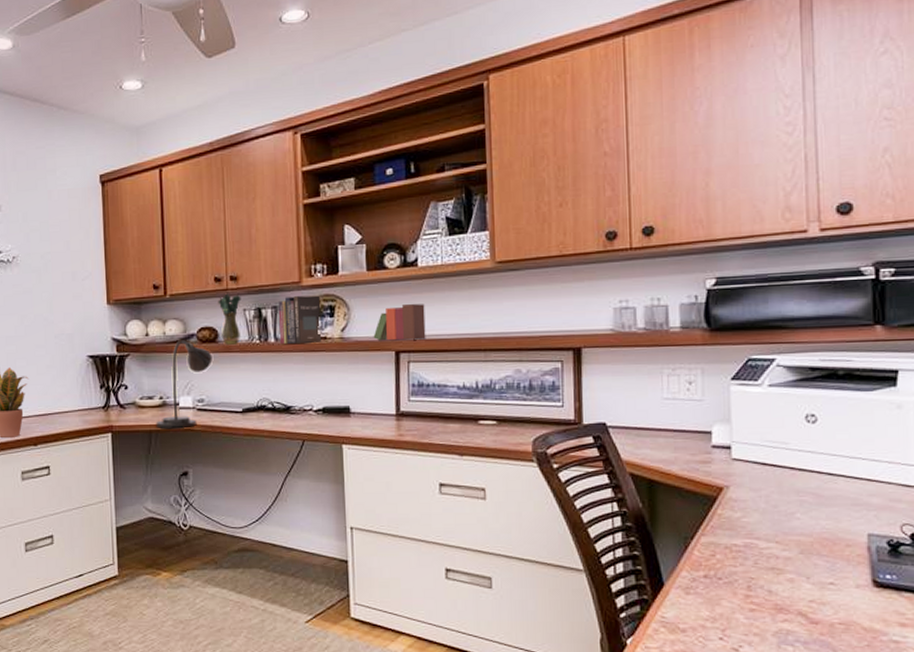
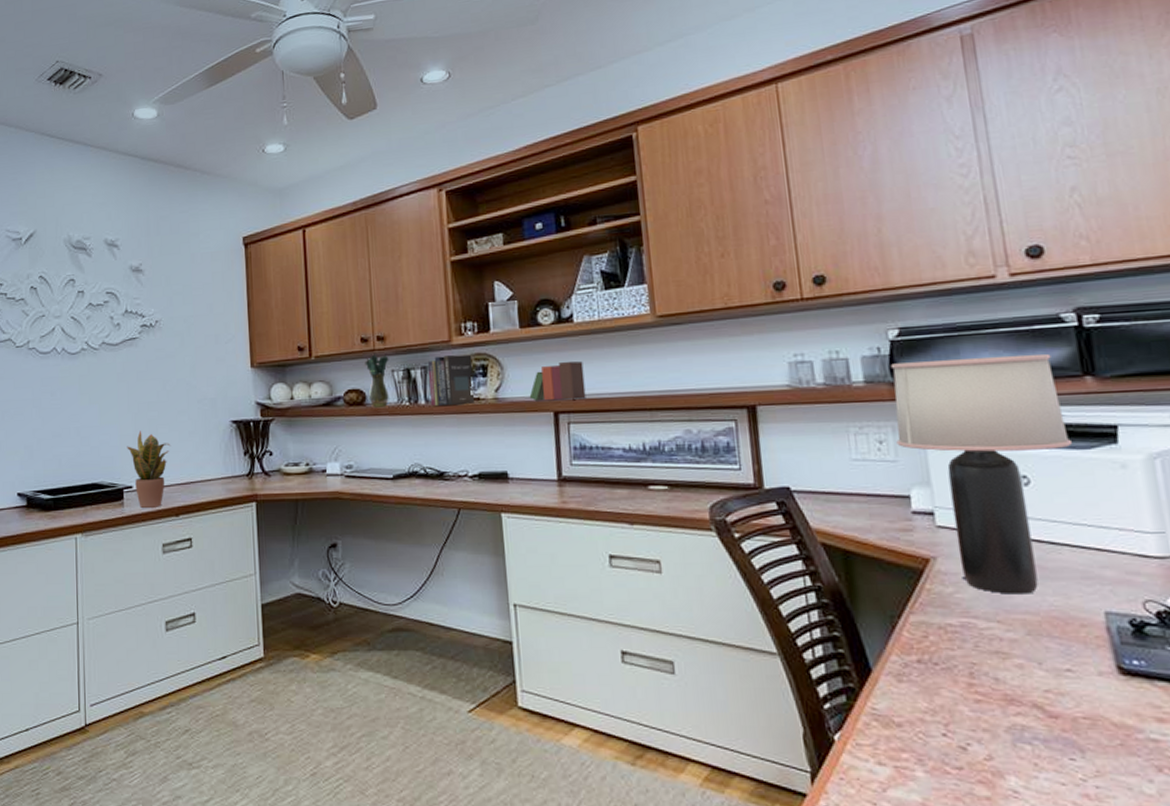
desk lamp: present [156,340,212,429] -> none [302,403,360,498]
table lamp: none [704,304,858,519] -> present [890,353,1073,594]

